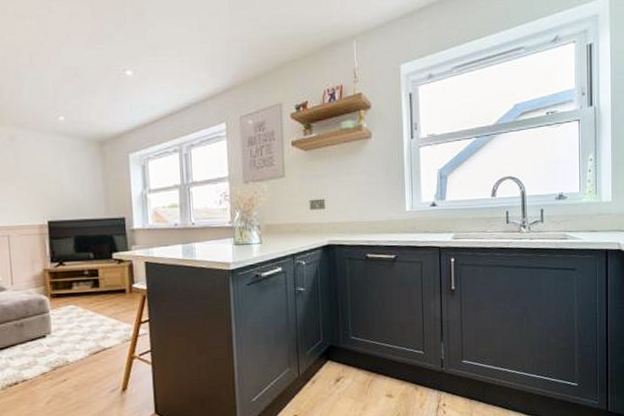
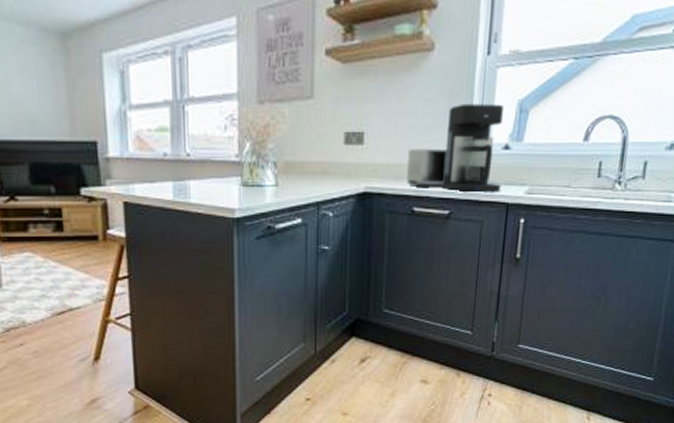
toaster: none [359,208,389,239] -> present [406,148,447,188]
coffee maker: none [386,173,433,241] -> present [443,103,504,193]

